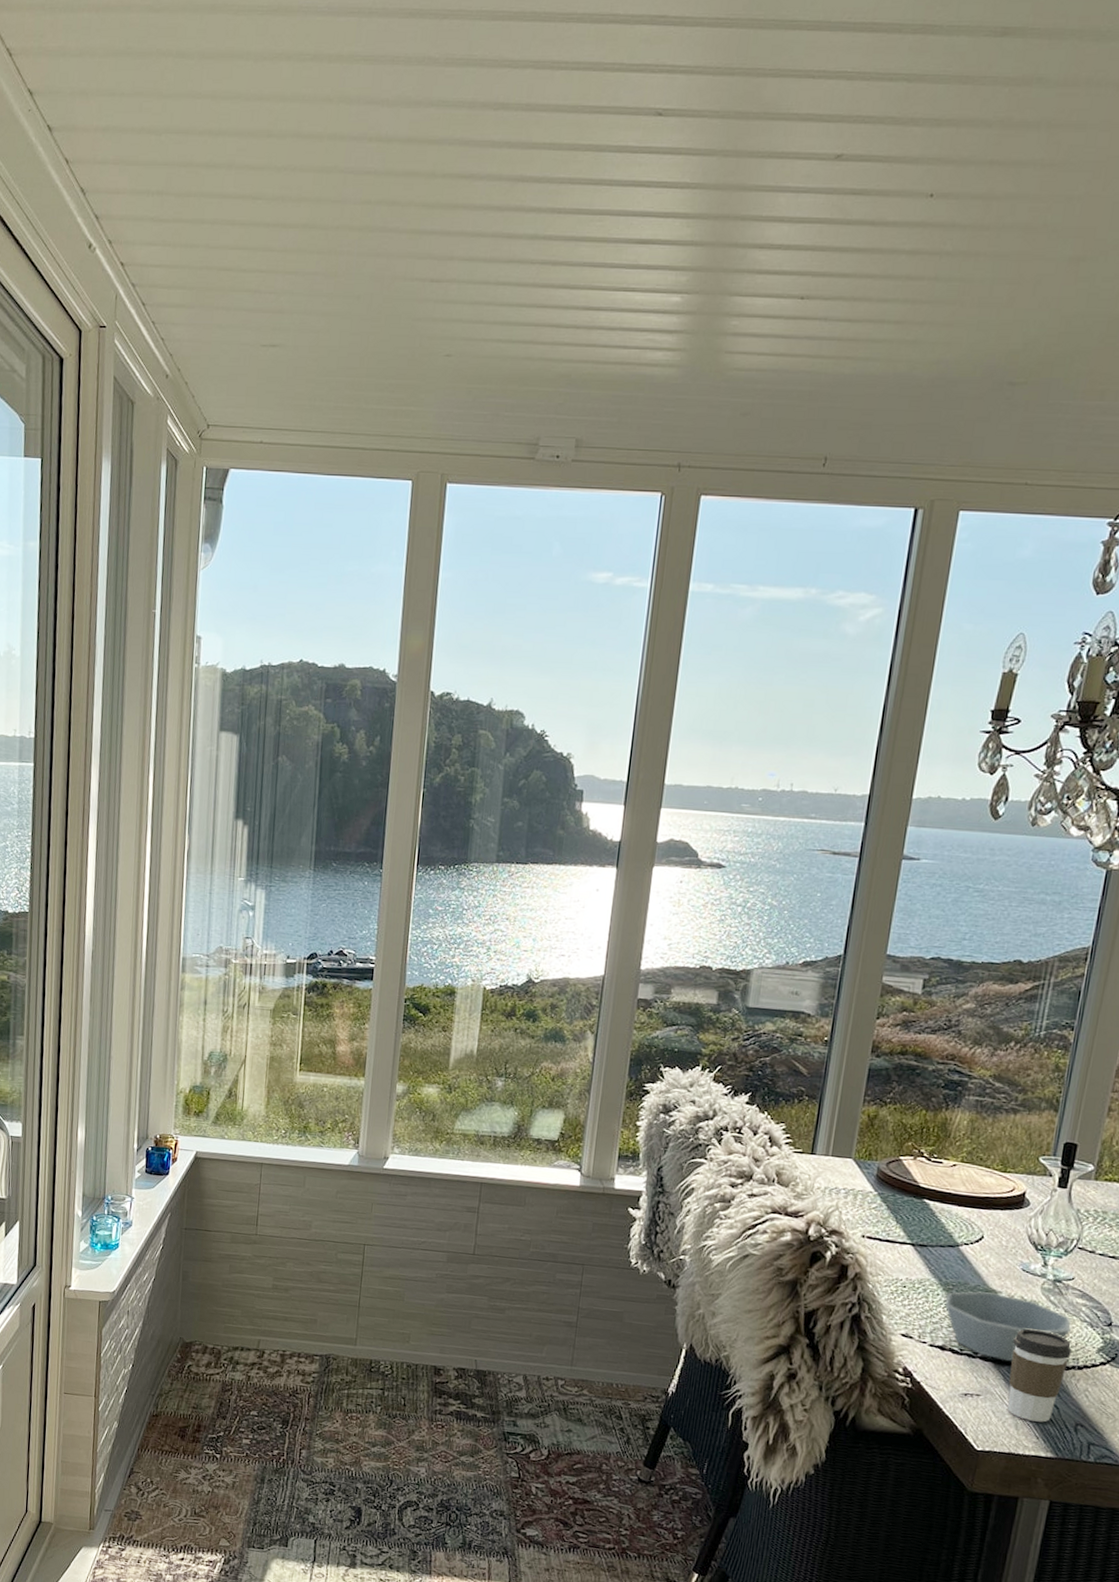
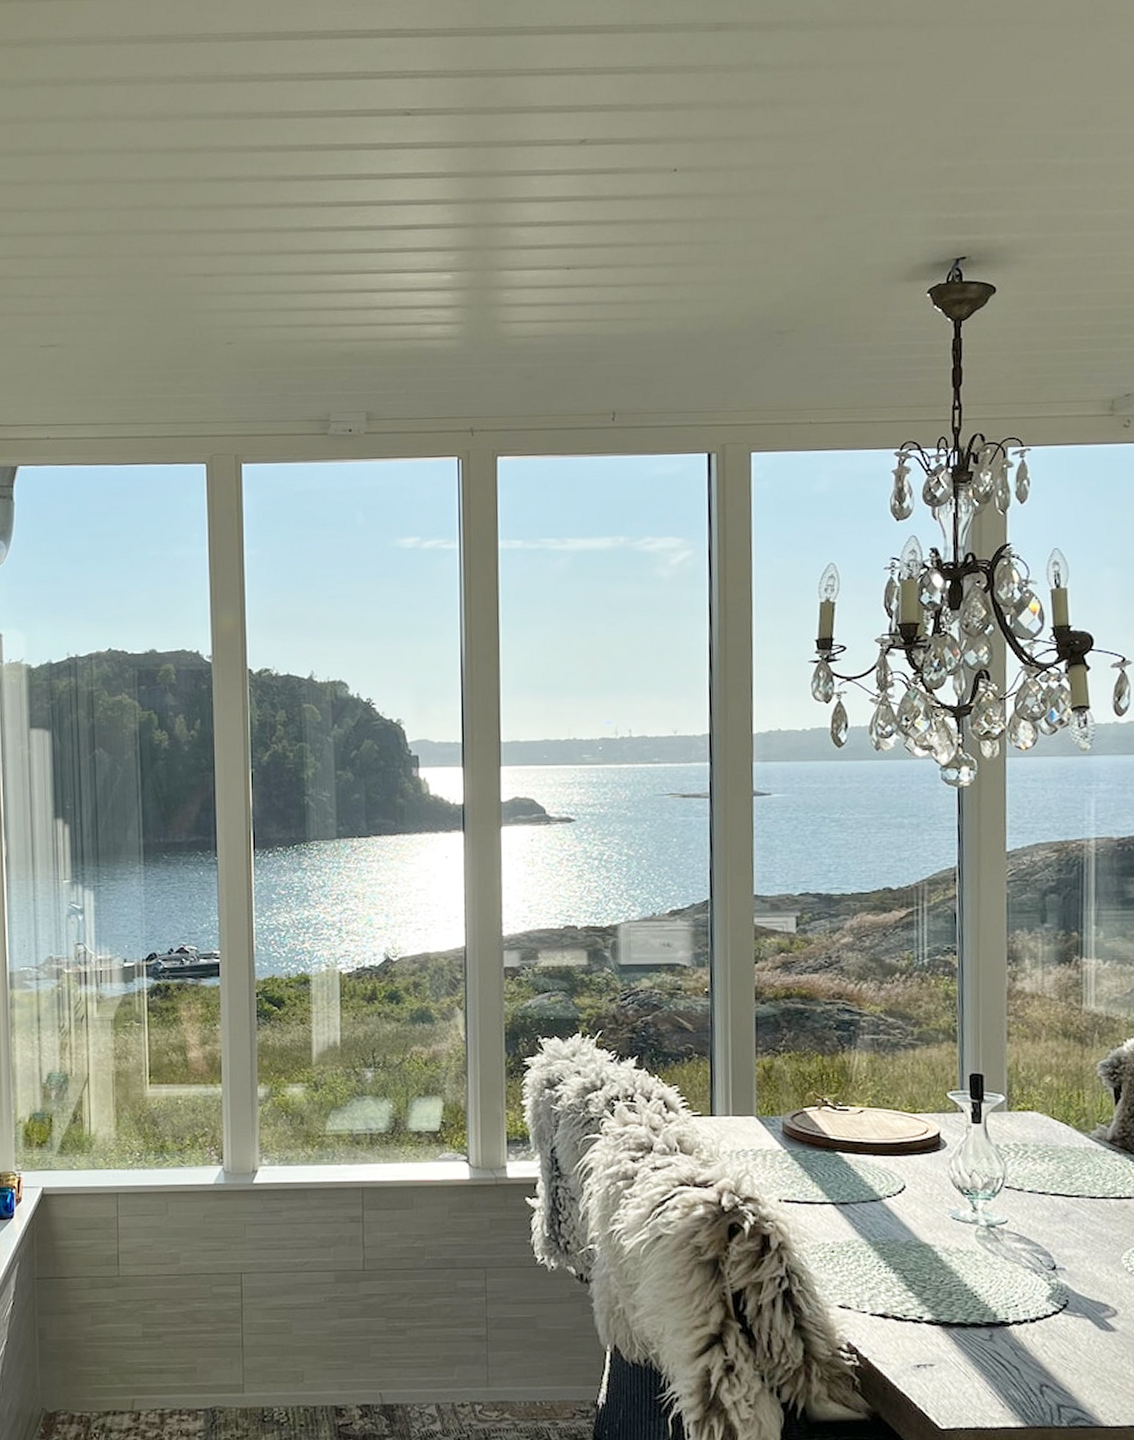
bowl: present [944,1291,1071,1362] -> none [878,1247,1015,1323]
coffee cup: present [1007,1328,1072,1423] -> none [956,1283,1020,1388]

